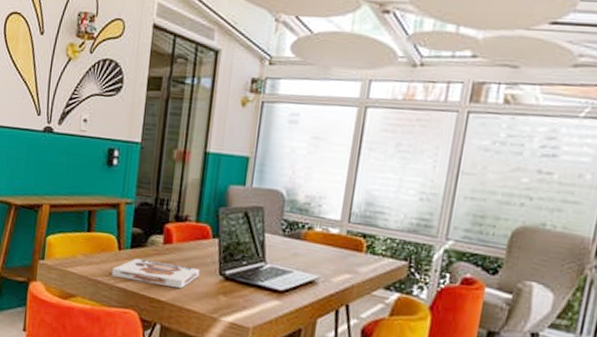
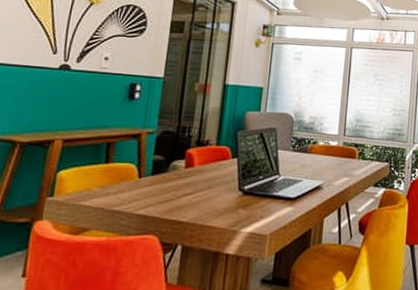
board game: present [112,258,200,288] -> none [131,184,221,207]

